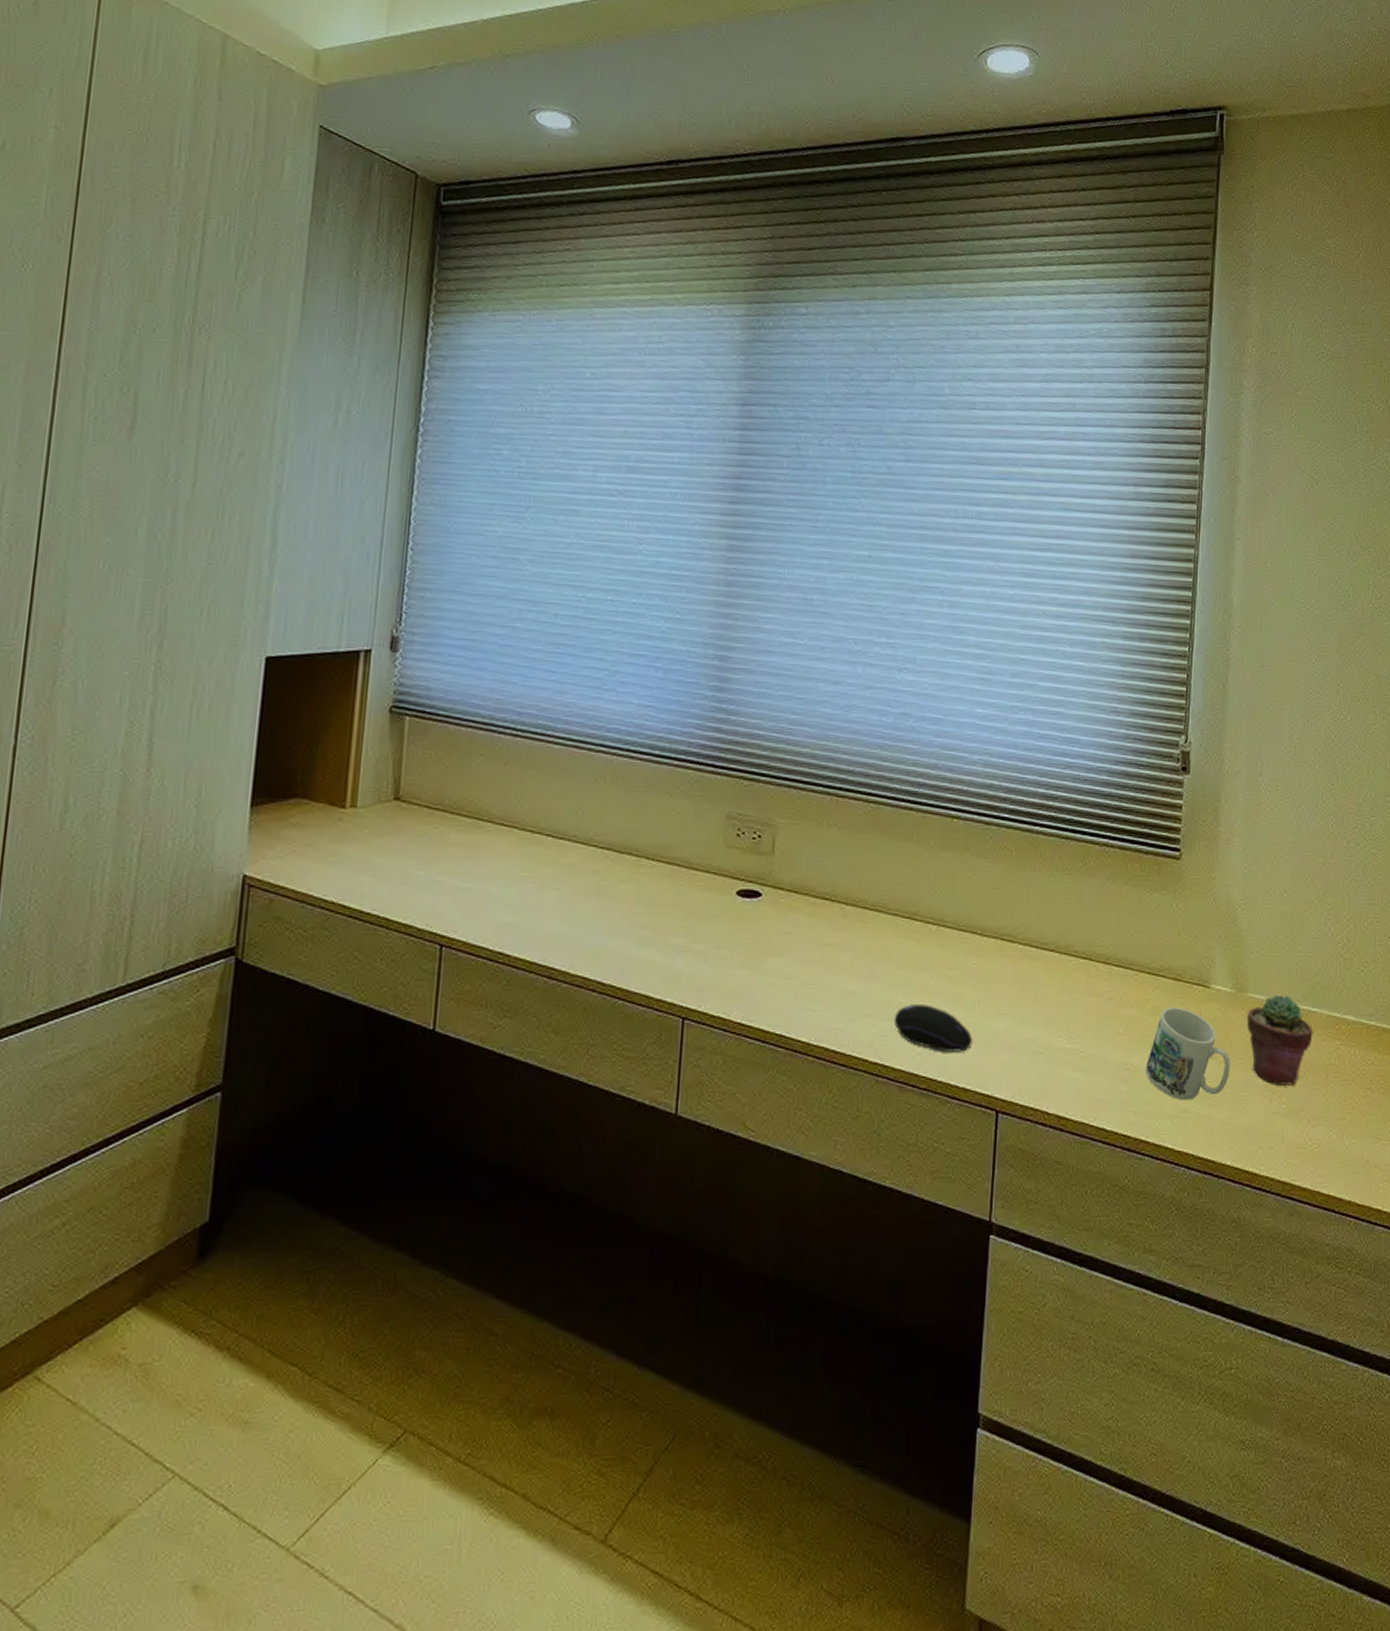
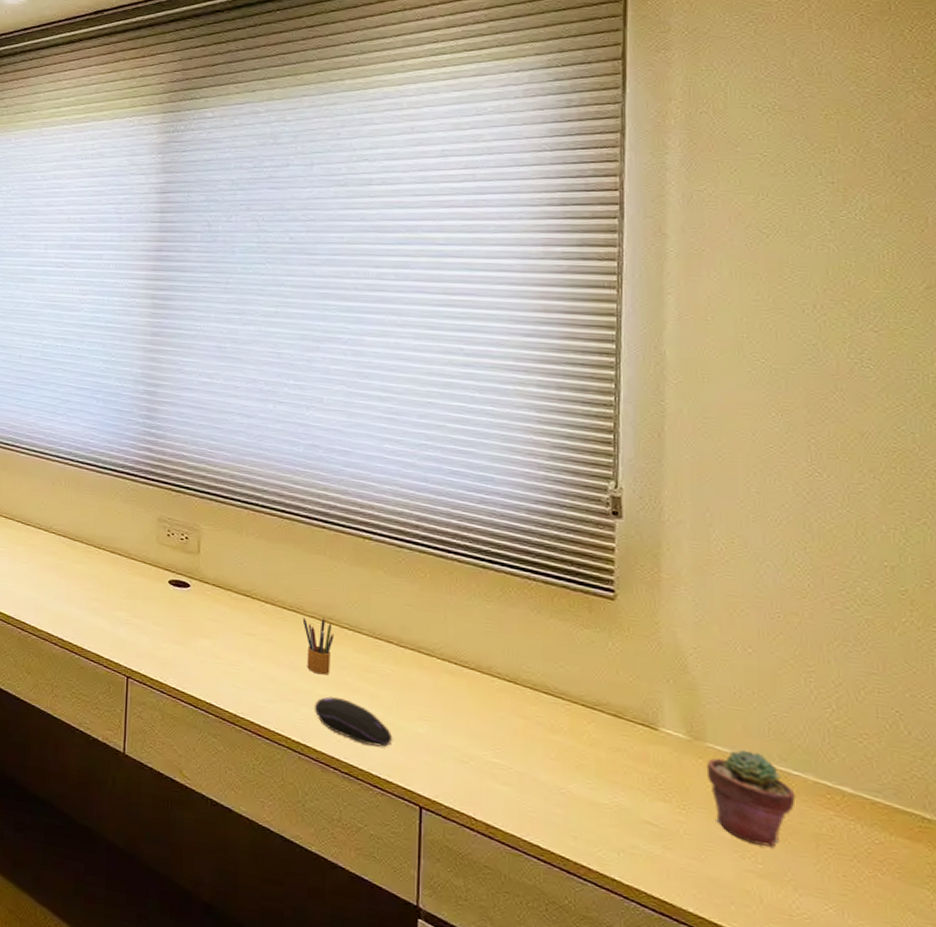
pencil box: none [885,914,917,980] -> present [302,617,334,675]
mug: present [1146,1006,1231,1100] -> none [584,741,688,839]

